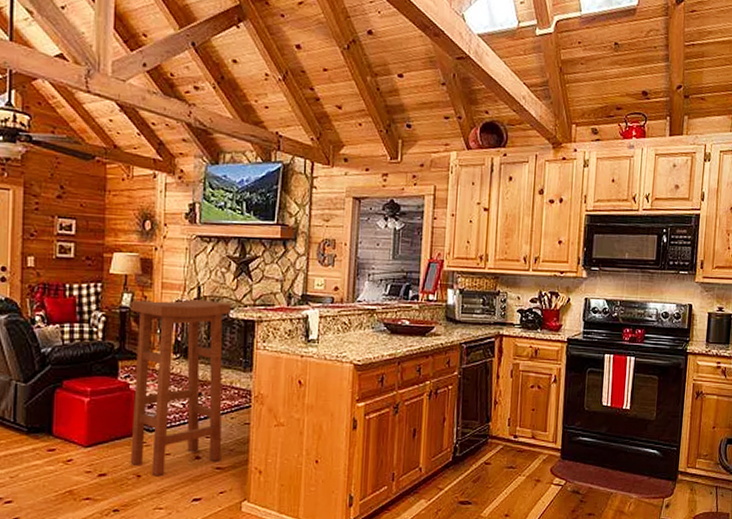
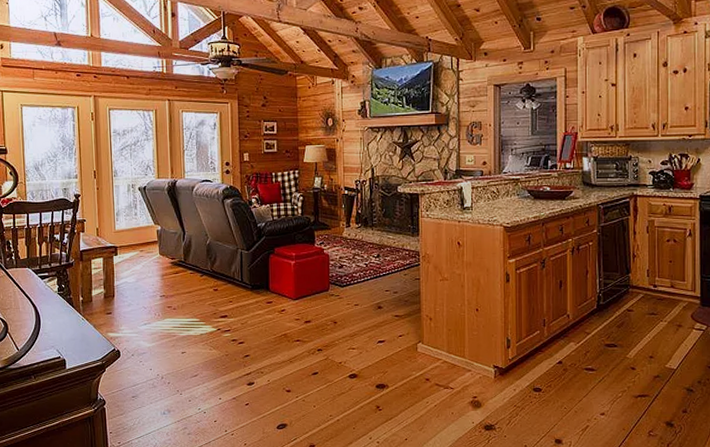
bar stool: present [130,299,231,477] -> none [321,179,399,323]

